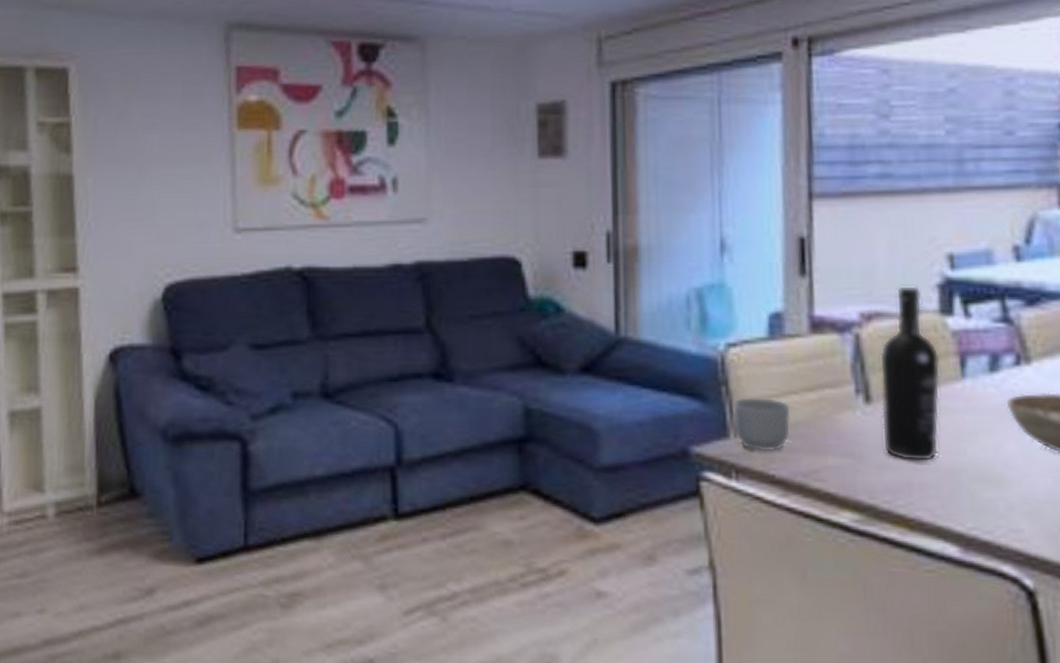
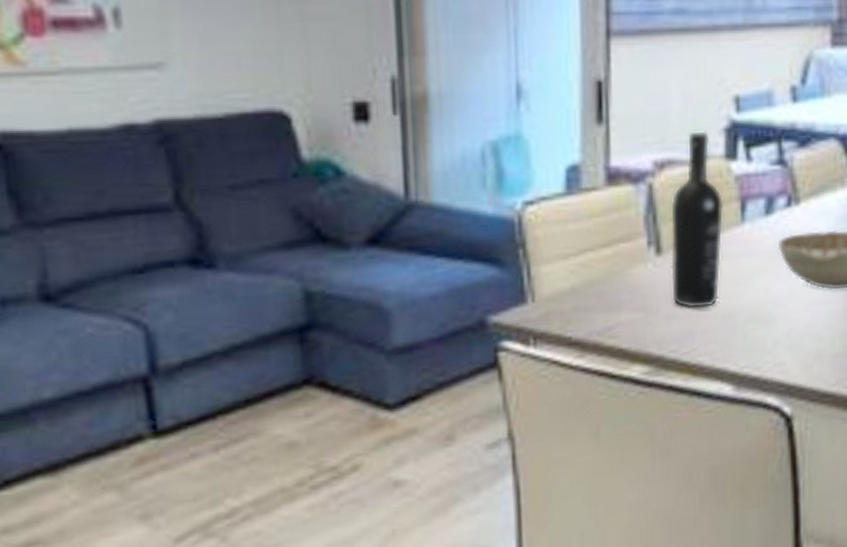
mug: present [734,398,791,452] -> none [531,257,587,314]

